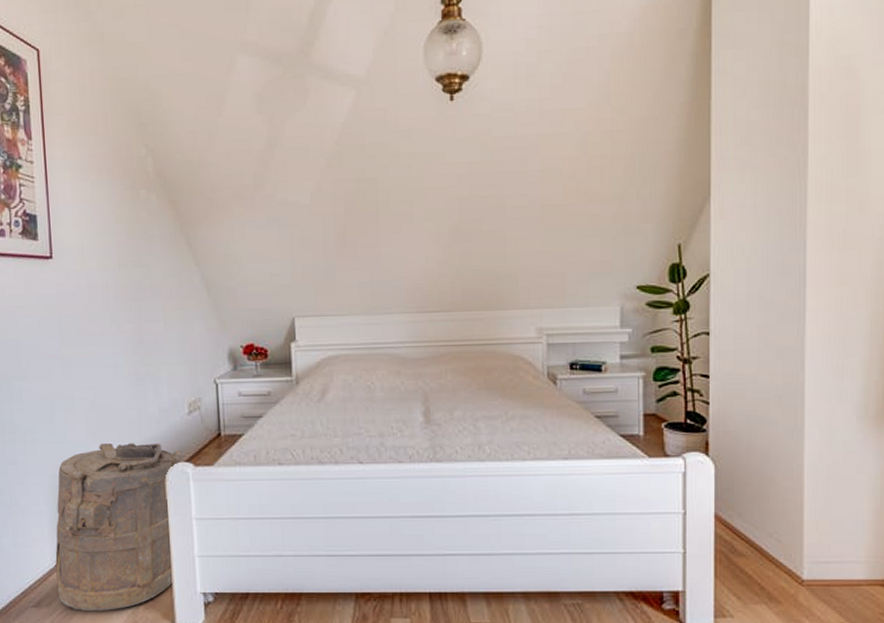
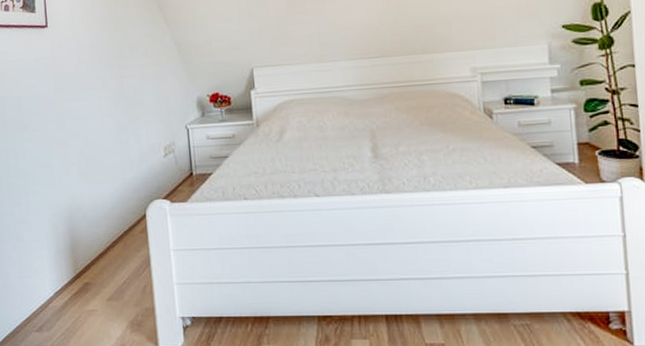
laundry hamper: present [55,442,183,612] -> none [54,183,161,335]

